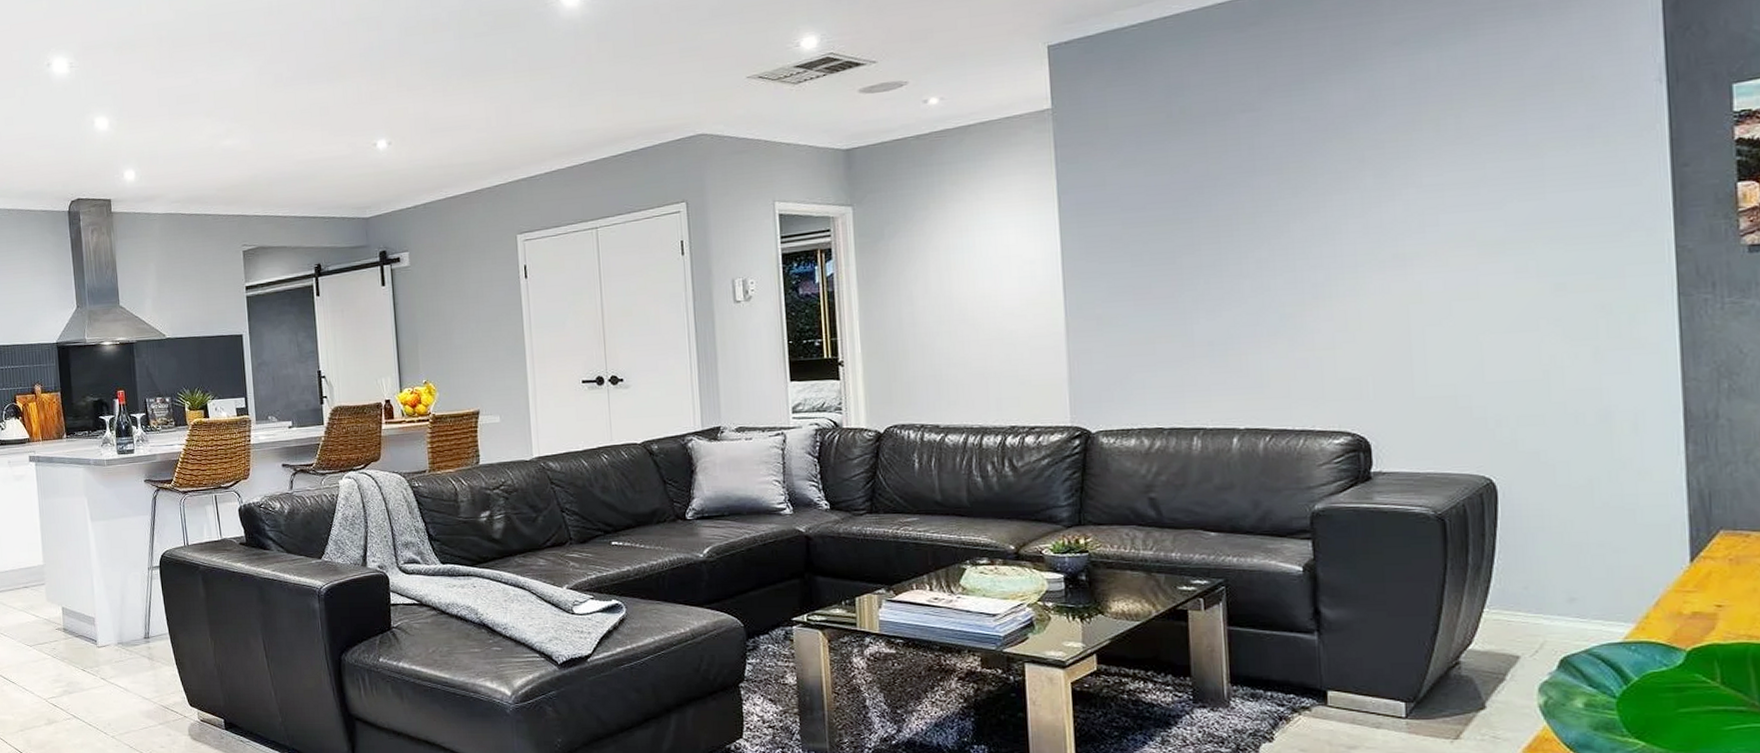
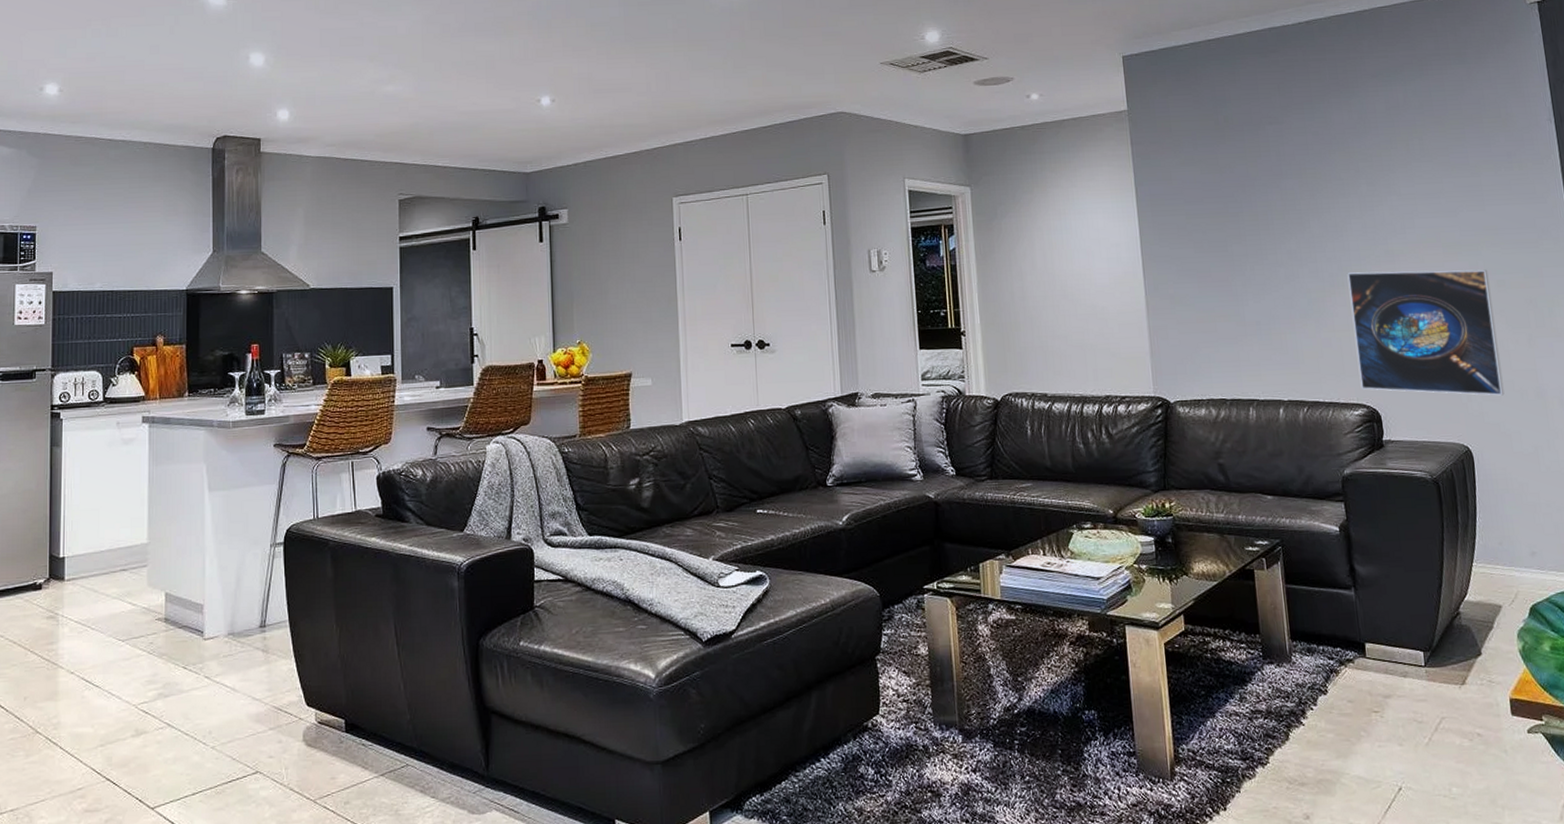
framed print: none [1336,271,1551,420] -> present [1347,269,1505,396]

